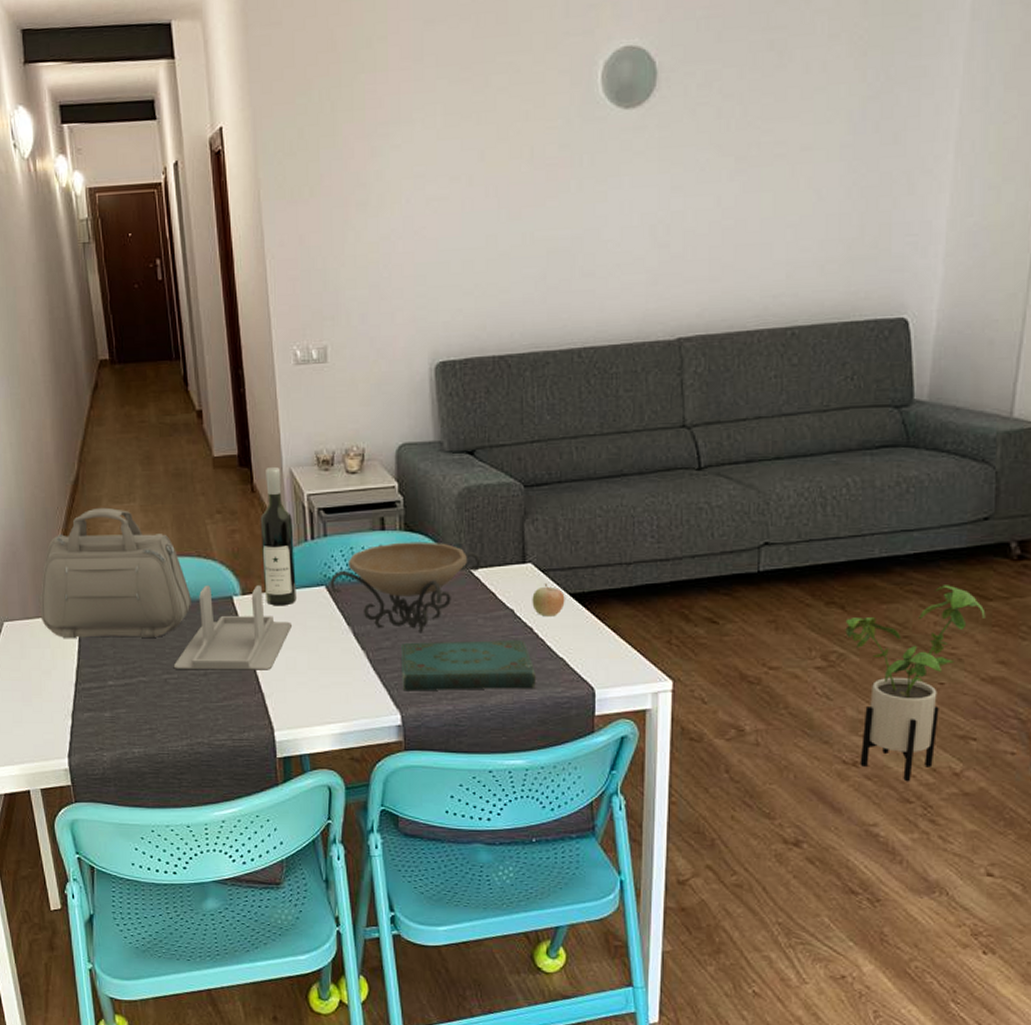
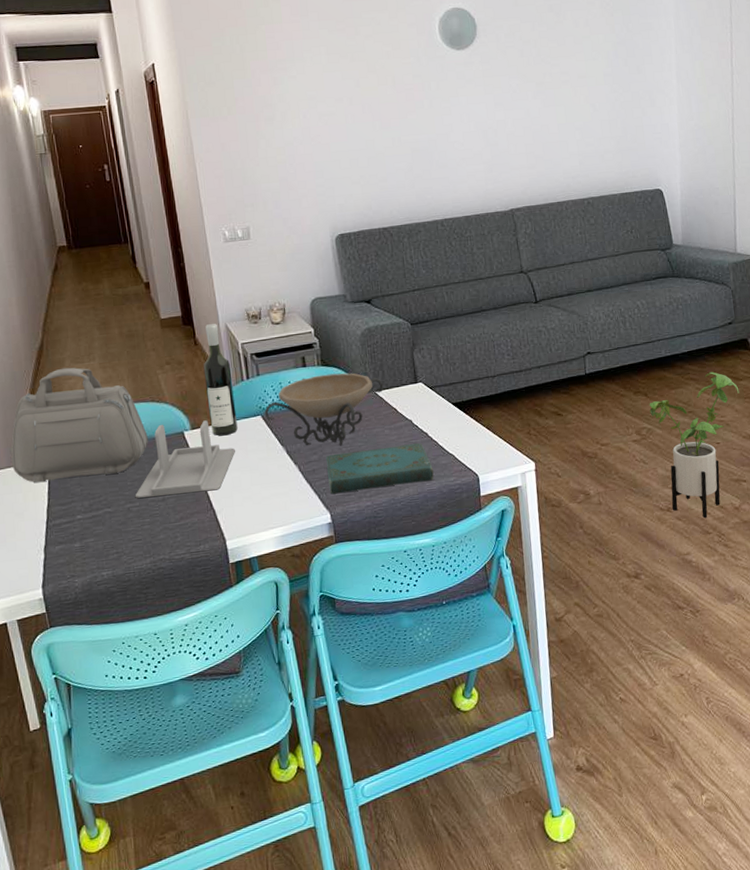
fruit: present [532,583,565,617] -> none [424,397,450,423]

